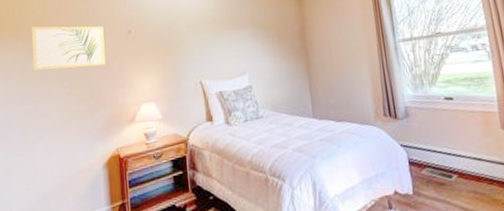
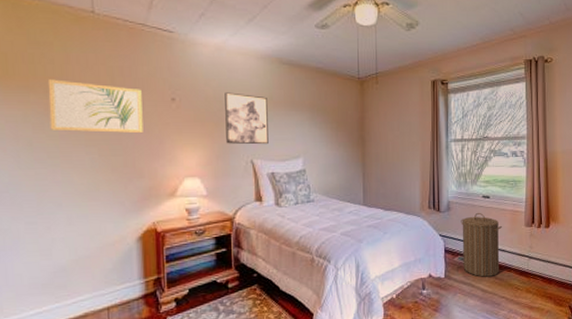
wall art: none [173,19,215,68] -> present [225,92,269,145]
laundry hamper: none [423,116,479,192] -> present [461,212,502,277]

